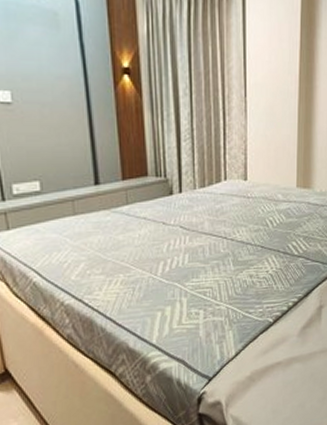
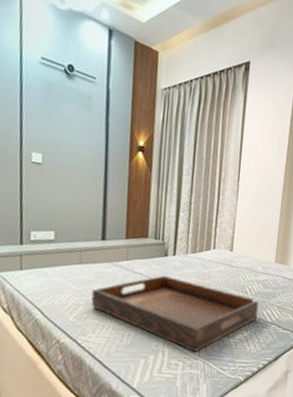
serving tray: none [92,216,283,298] -> present [91,275,259,352]

